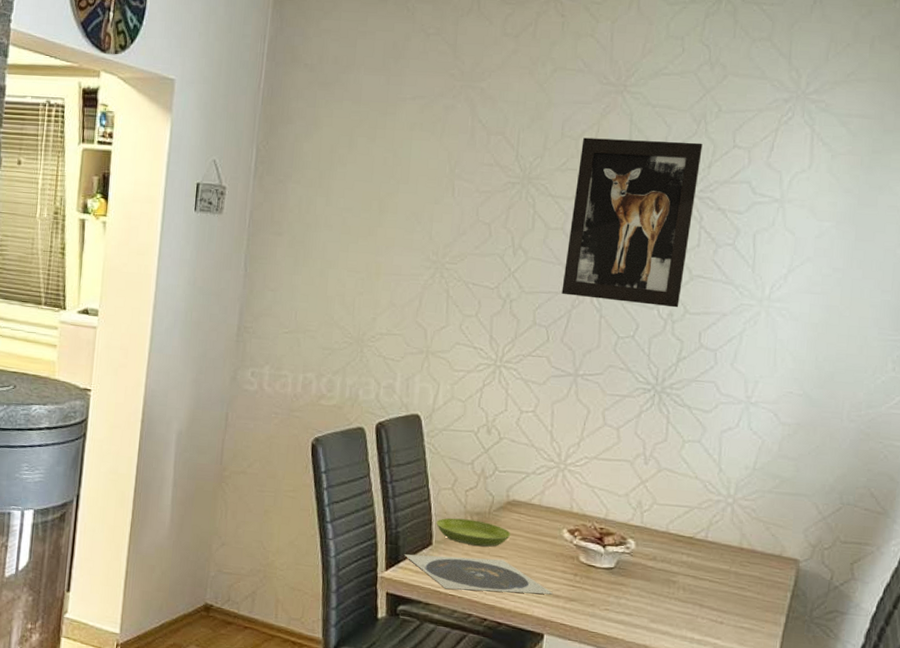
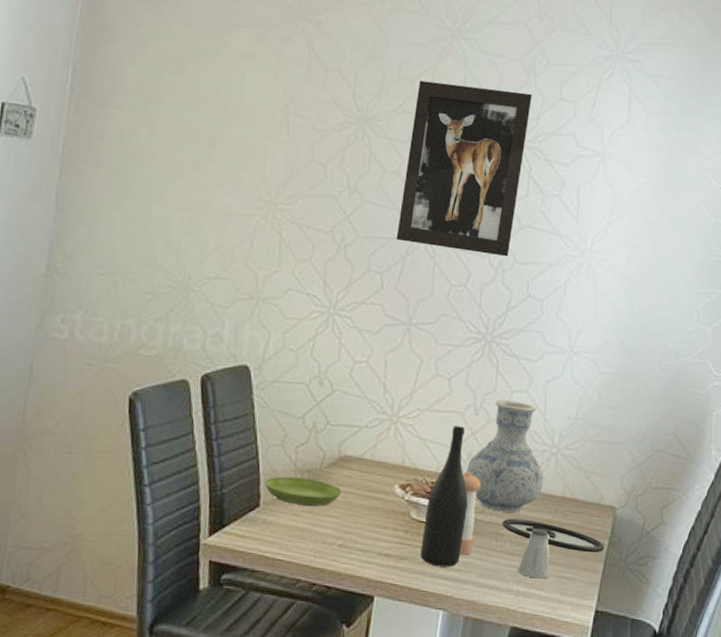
plate: present [404,554,553,595] -> none [230,517,384,554]
wine bottle: none [589,474,639,611] -> present [420,426,468,568]
pepper shaker: none [630,518,652,600] -> present [460,471,481,555]
vase: none [637,449,719,561] -> present [467,400,544,513]
plate: none [674,566,787,605] -> present [502,518,605,553]
saltshaker: none [691,577,727,628] -> present [517,528,550,579]

